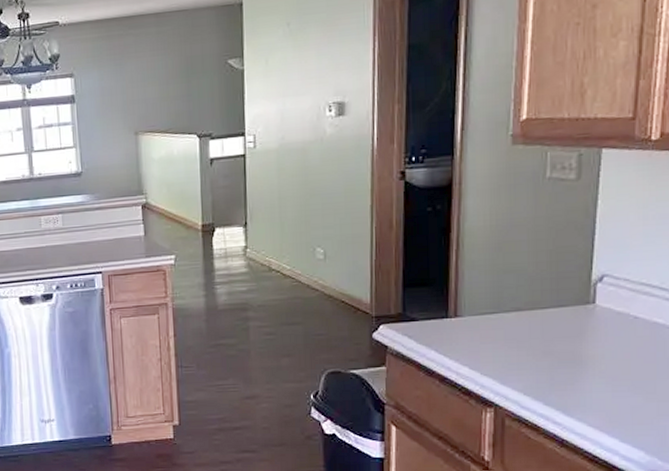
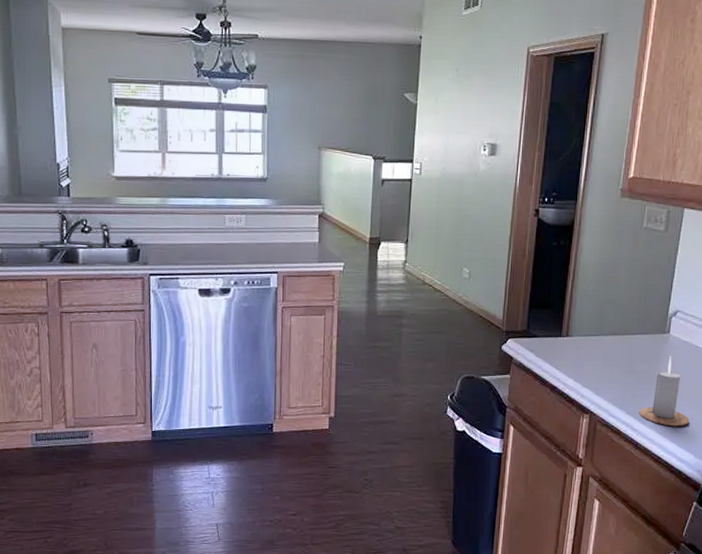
candle: none [561,331,634,418] -> present [639,356,690,427]

